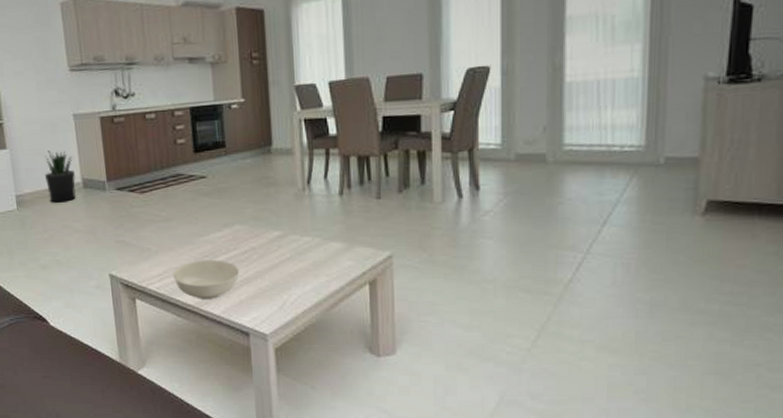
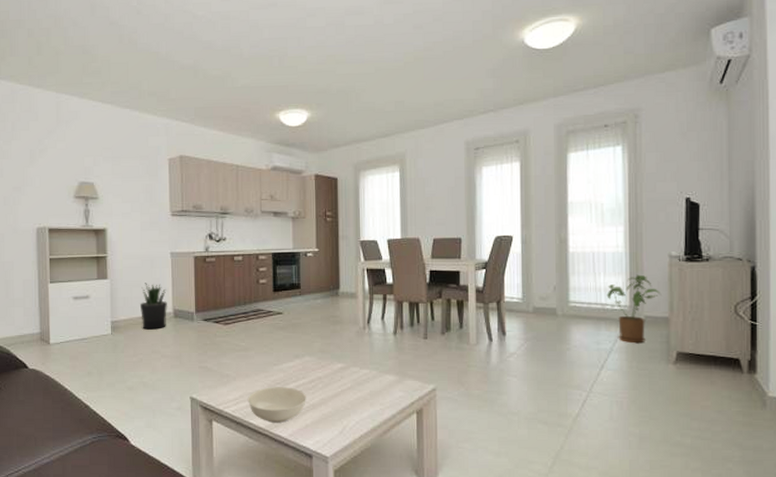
house plant: none [614,104,690,191] -> present [606,274,661,342]

